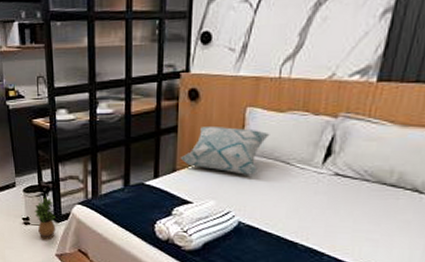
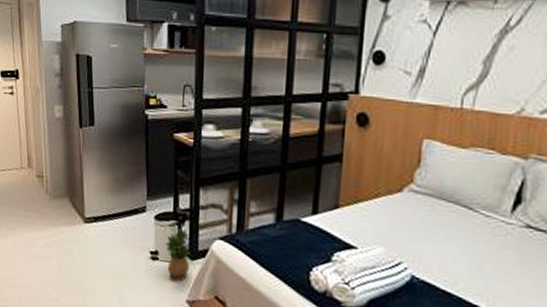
decorative pillow: present [180,125,270,175] -> none [344,157,450,220]

